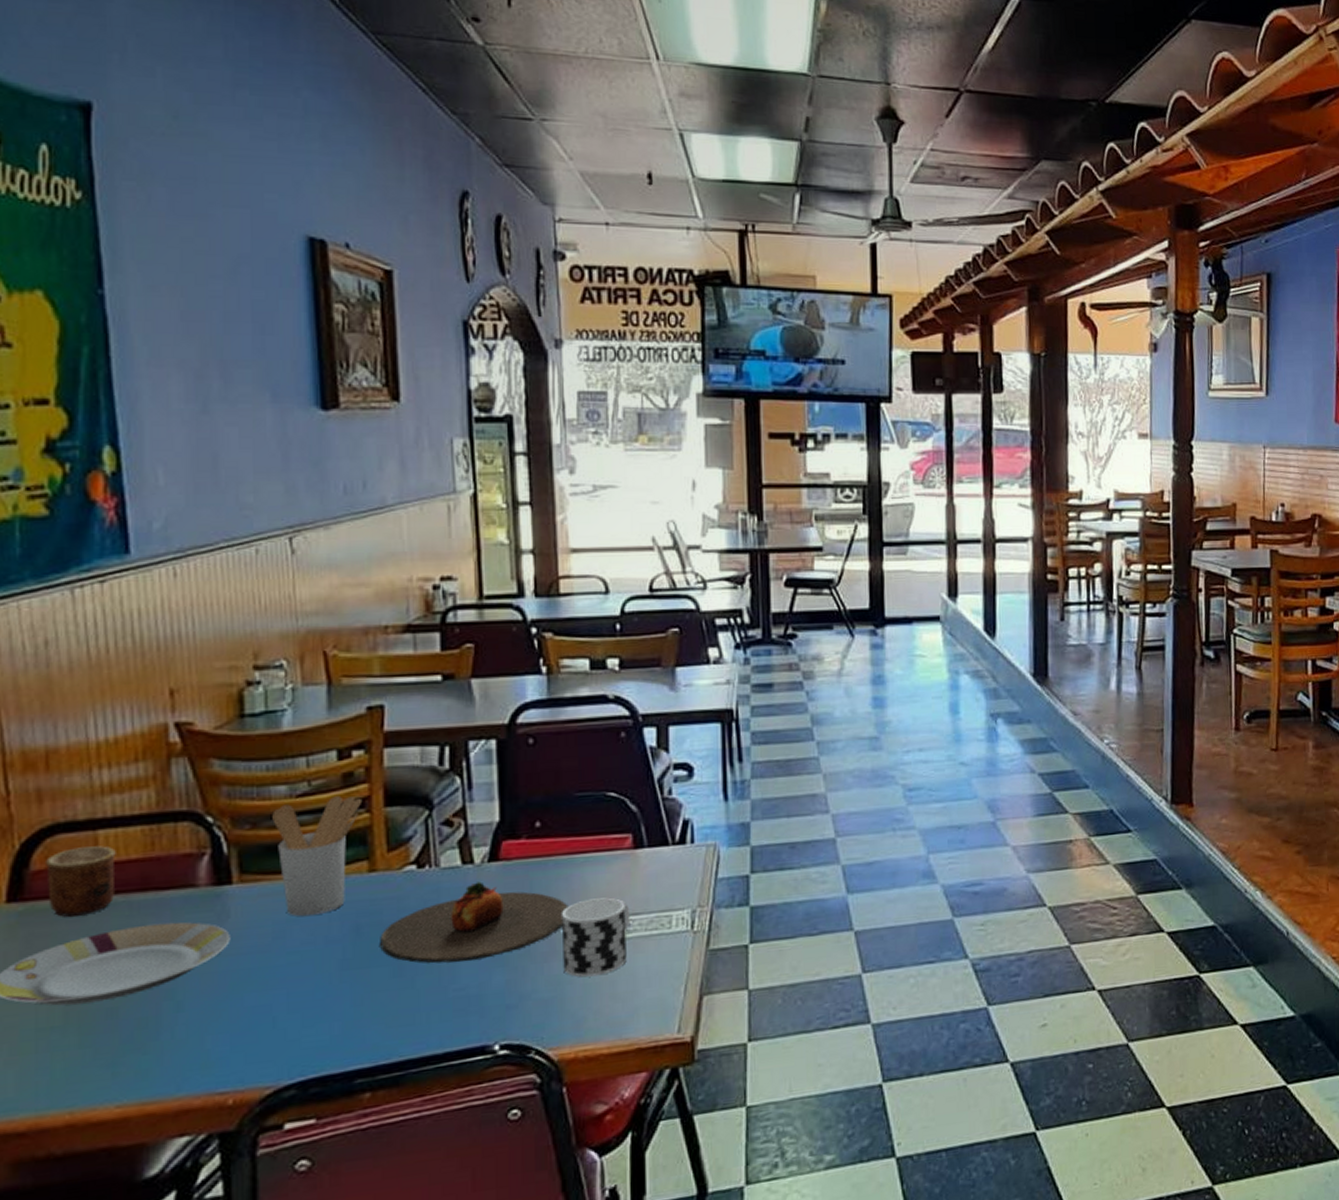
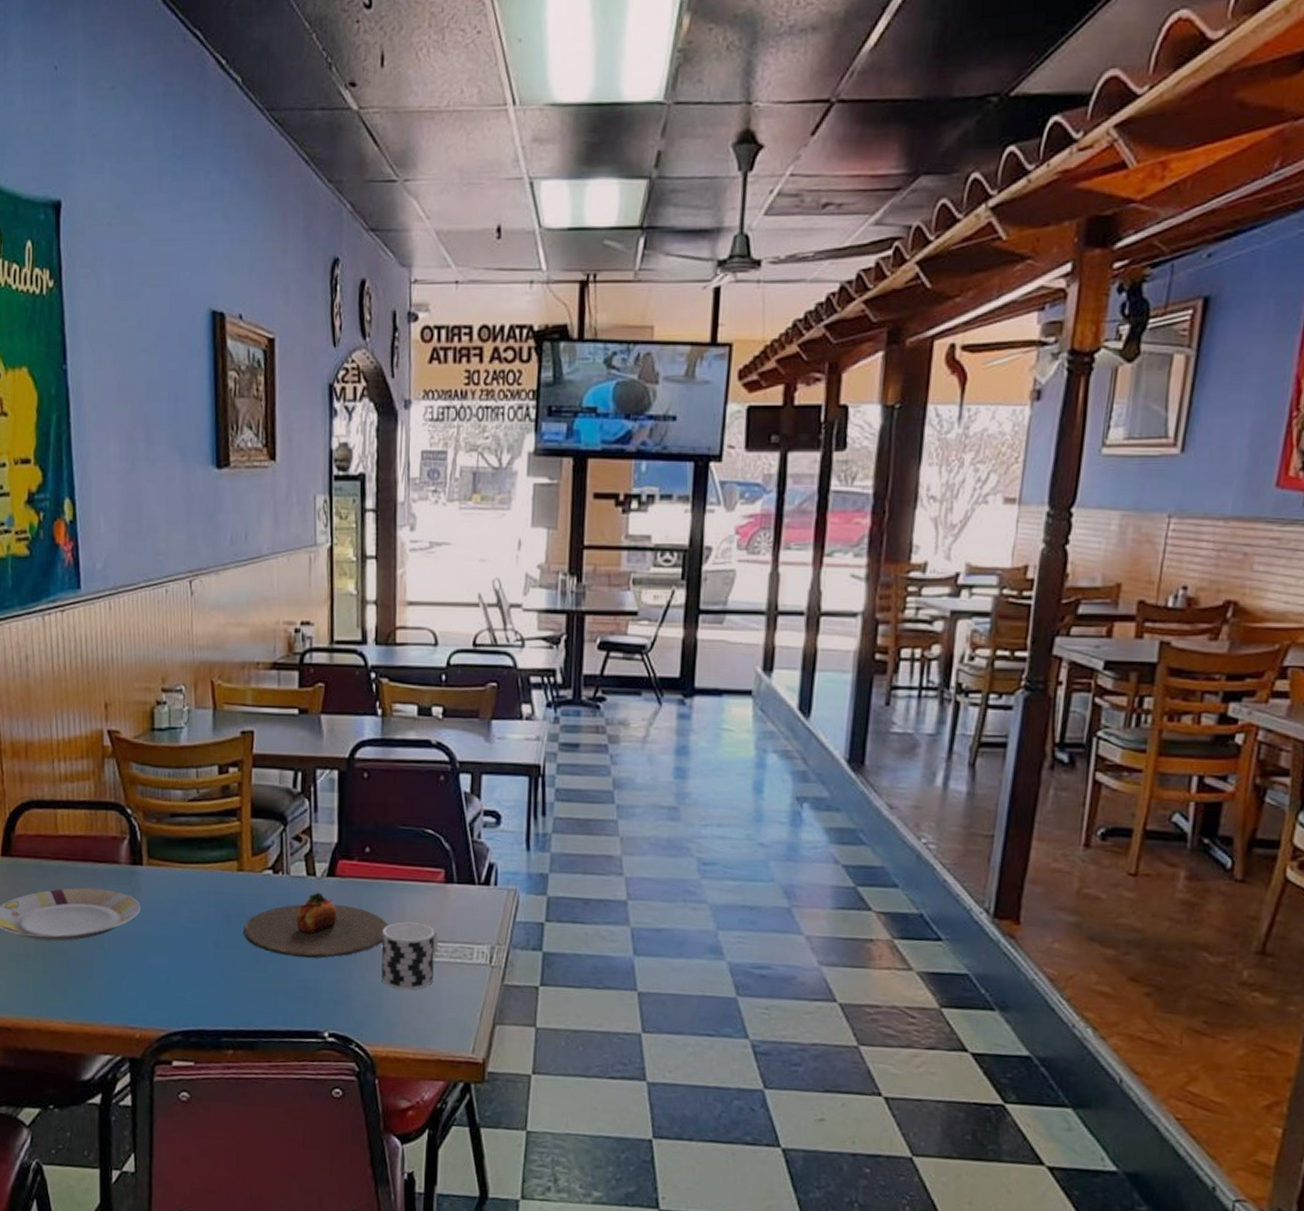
cup: present [46,846,116,918] -> none [25,821,68,875]
utensil holder: present [272,796,363,917] -> none [171,804,235,901]

